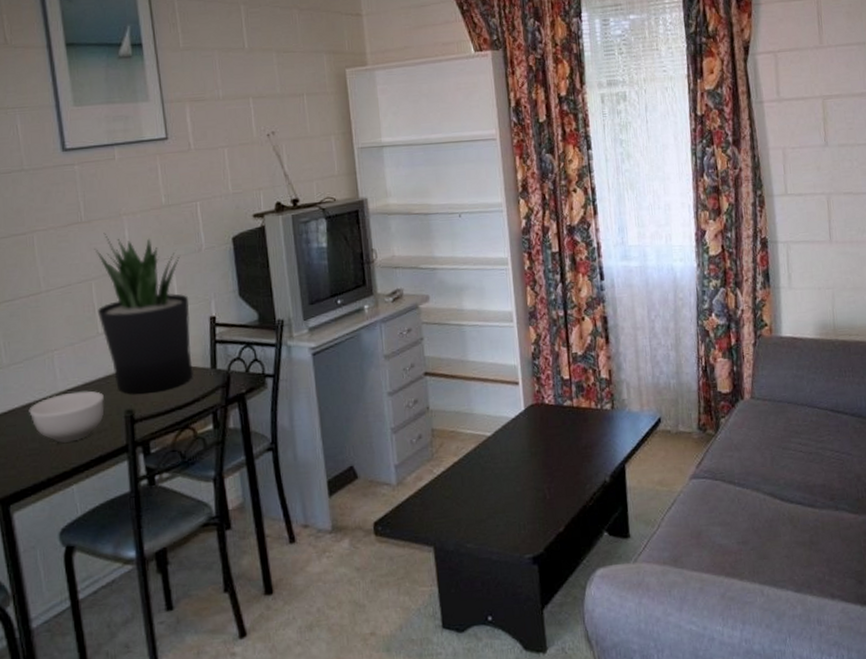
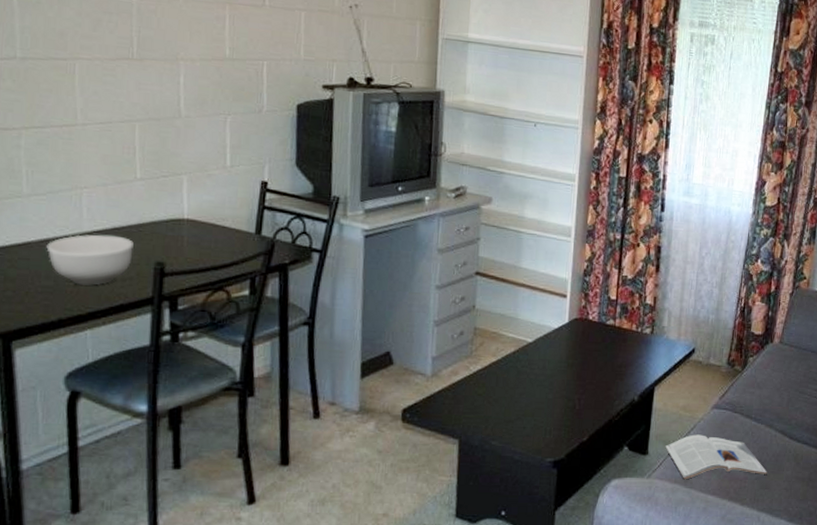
planter: present [94,233,193,395] -> none [138,74,242,249]
magazine: none [647,508,763,560] -> present [665,434,768,480]

